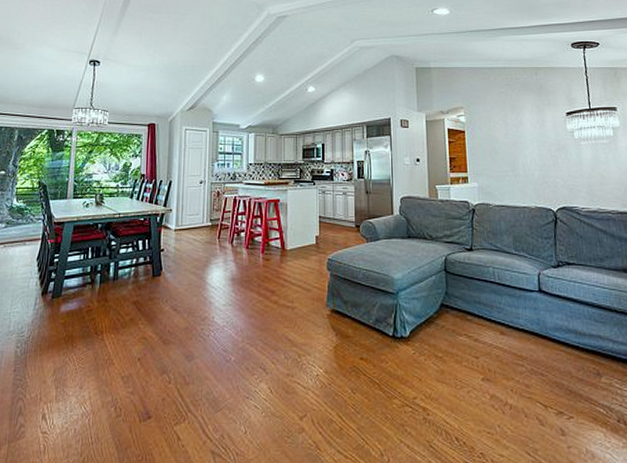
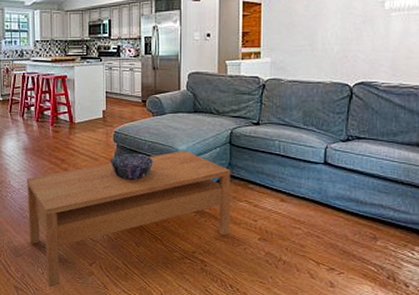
coffee table: none [232,278,452,451] -> present [26,150,231,288]
decorative bowl: none [322,283,369,314] -> present [109,153,154,181]

